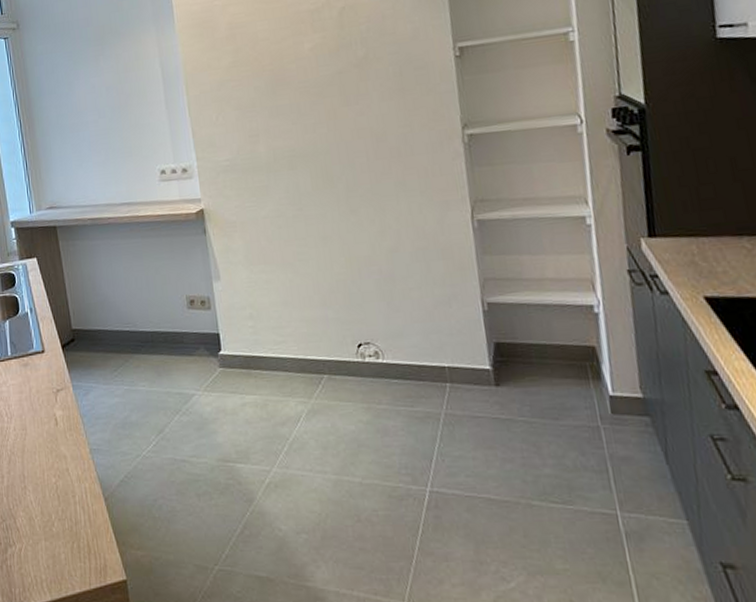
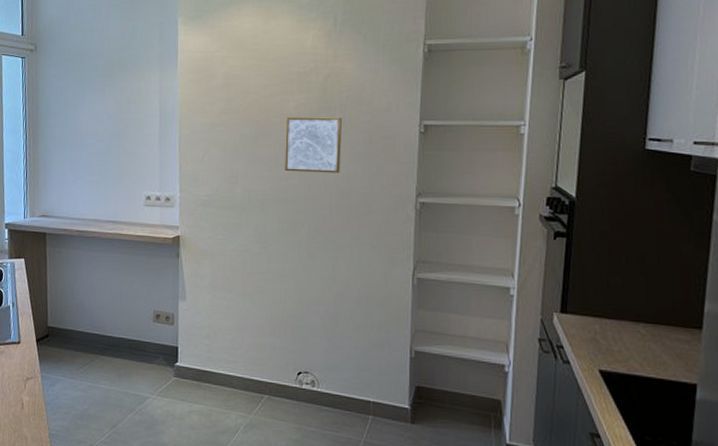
wall art: none [302,52,372,121] -> present [285,117,342,173]

